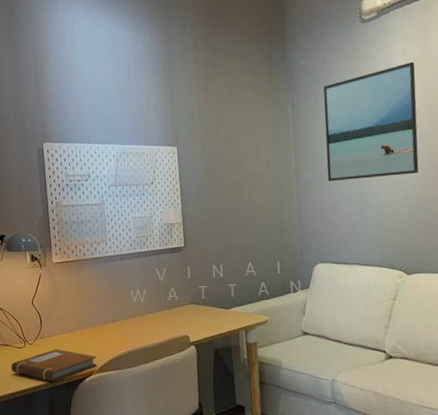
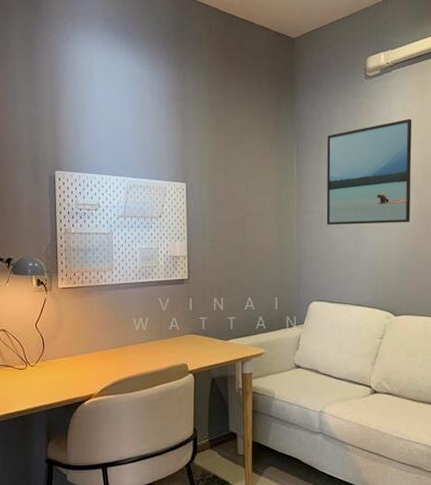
notebook: present [11,349,98,382] -> none [11,372,97,403]

